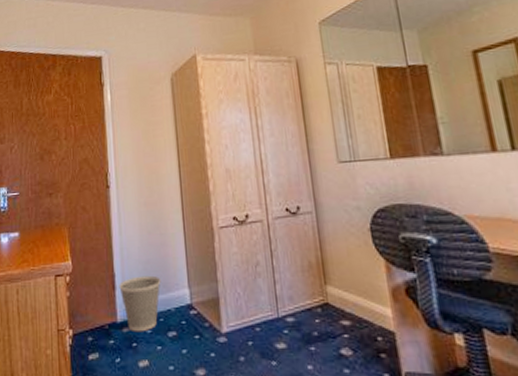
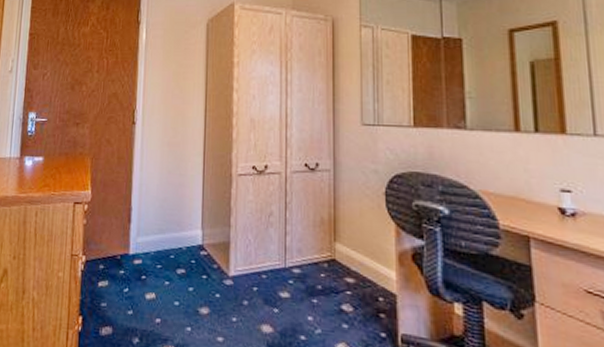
wastebasket: present [119,275,161,333] -> none [134,212,176,266]

